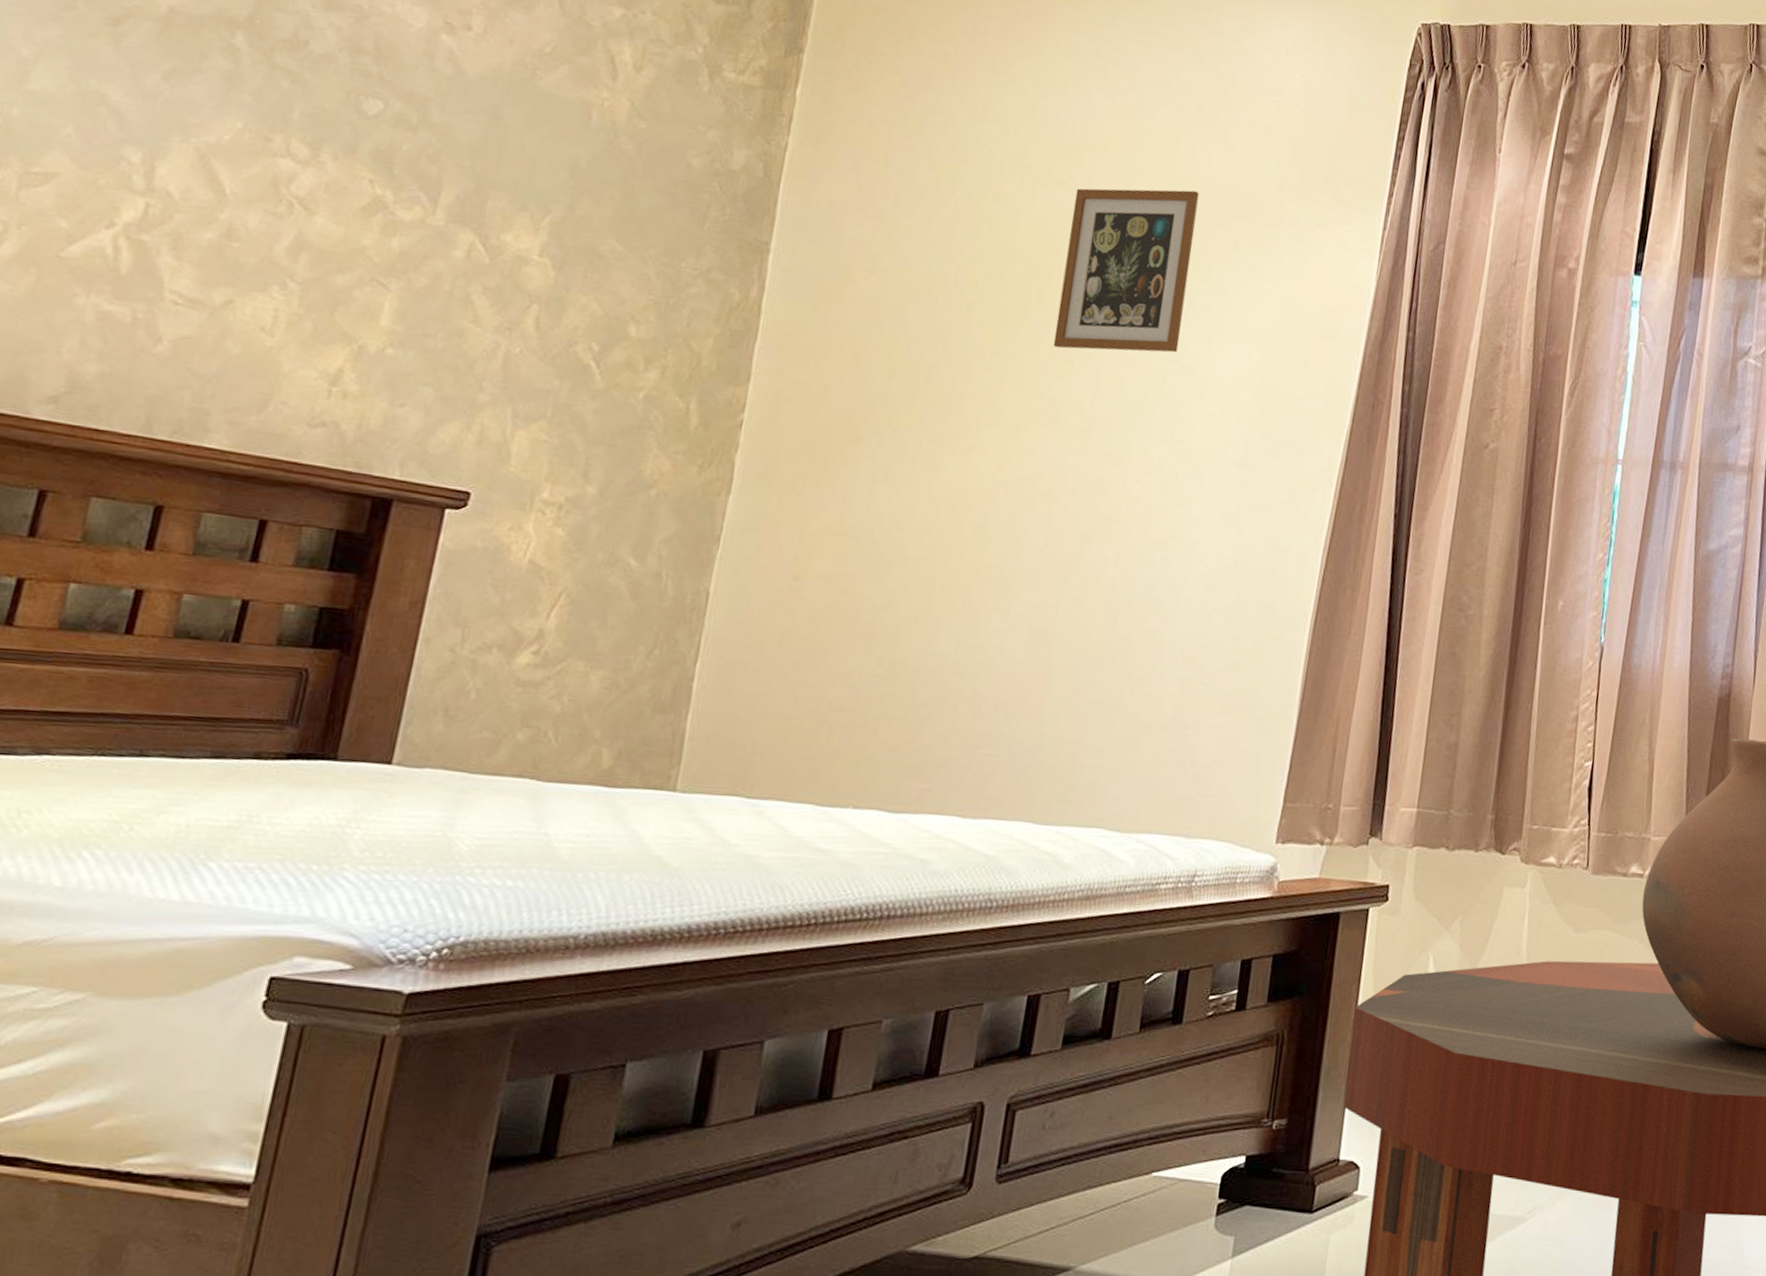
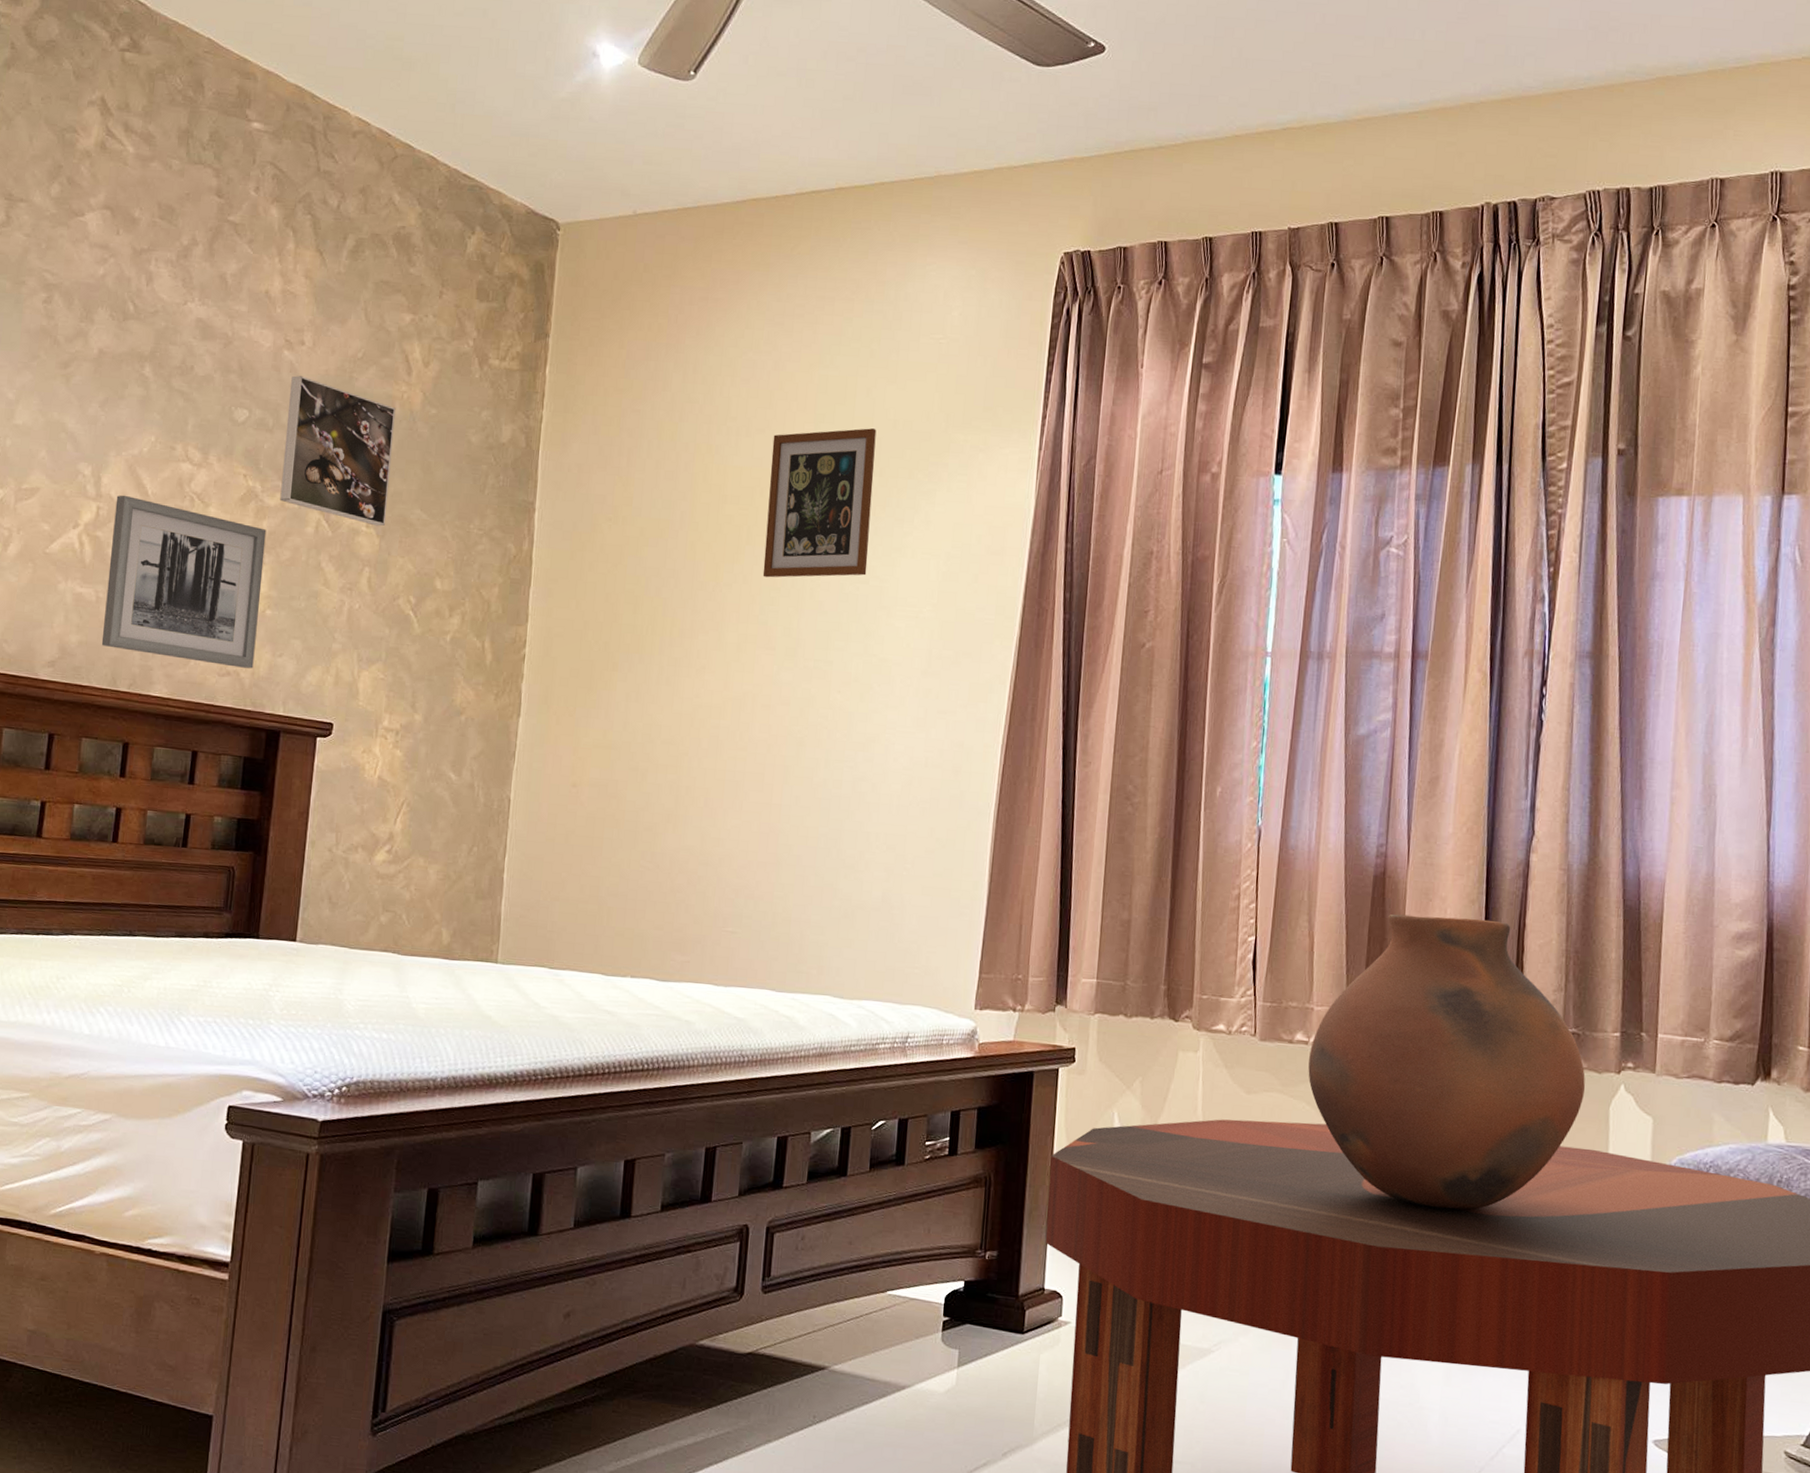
wall art: none [134,191,396,420] -> present [101,495,267,669]
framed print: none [419,66,592,256] -> present [280,375,396,526]

